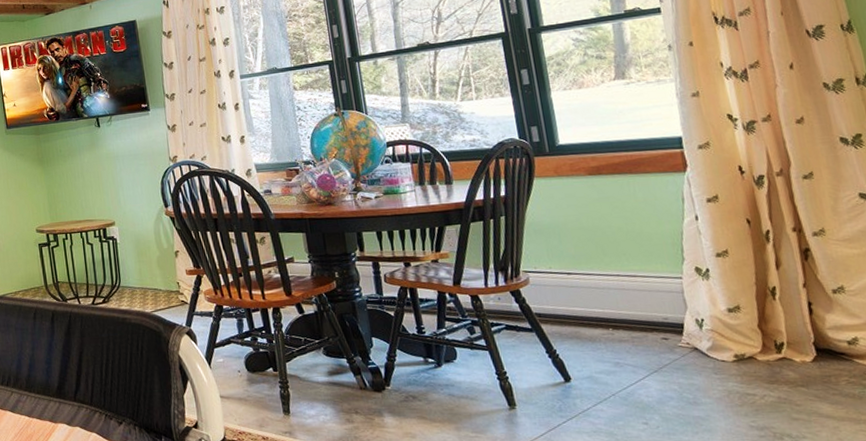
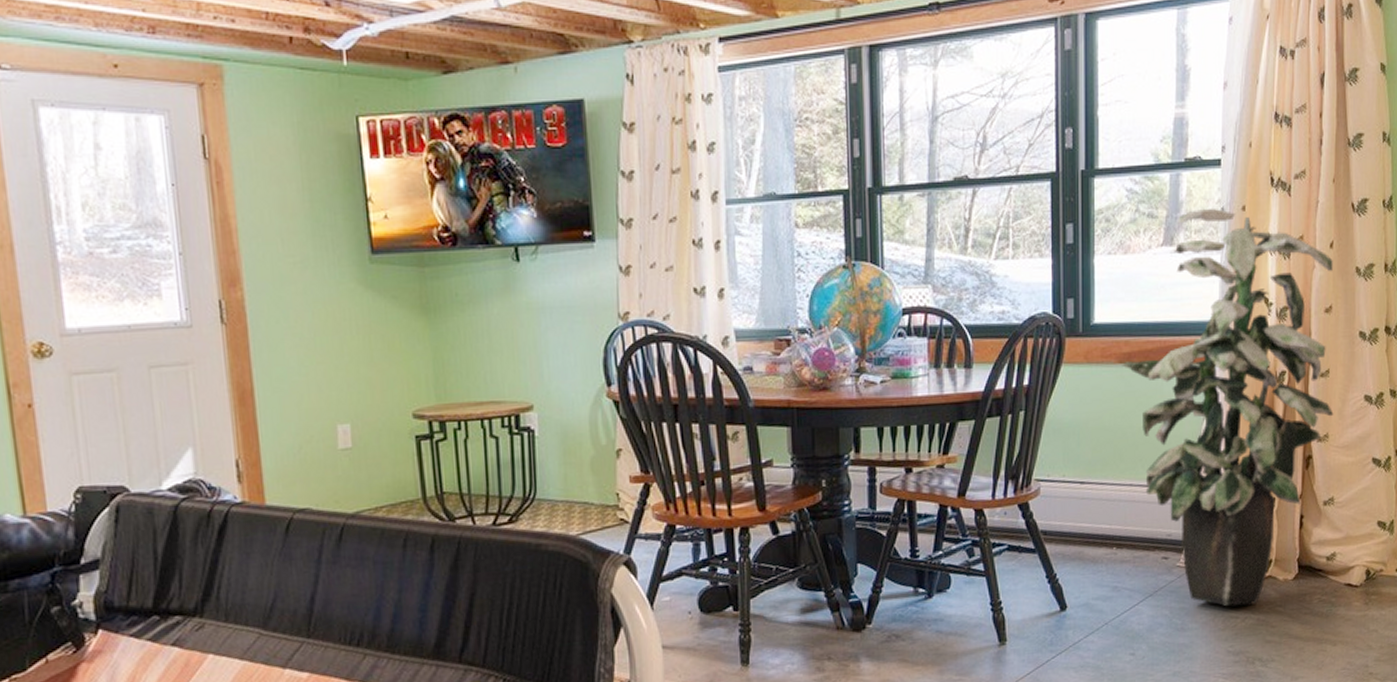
indoor plant: none [592,47,827,385] -> present [1122,209,1334,607]

